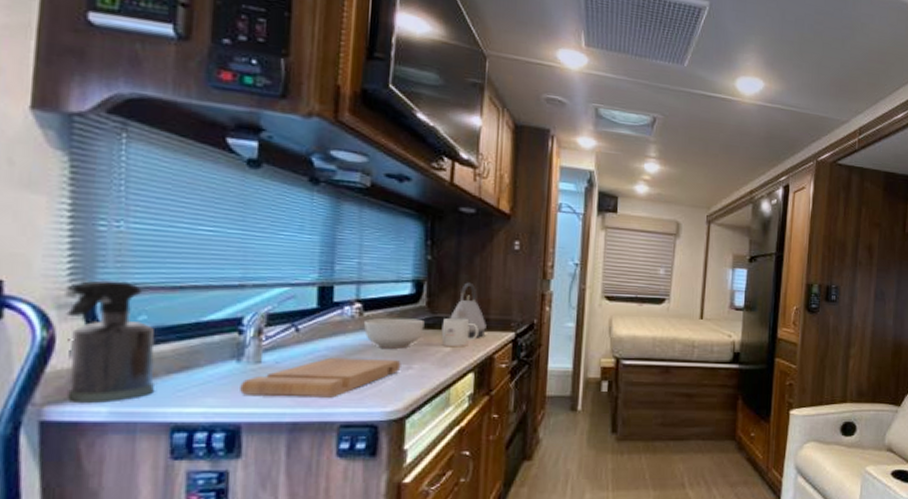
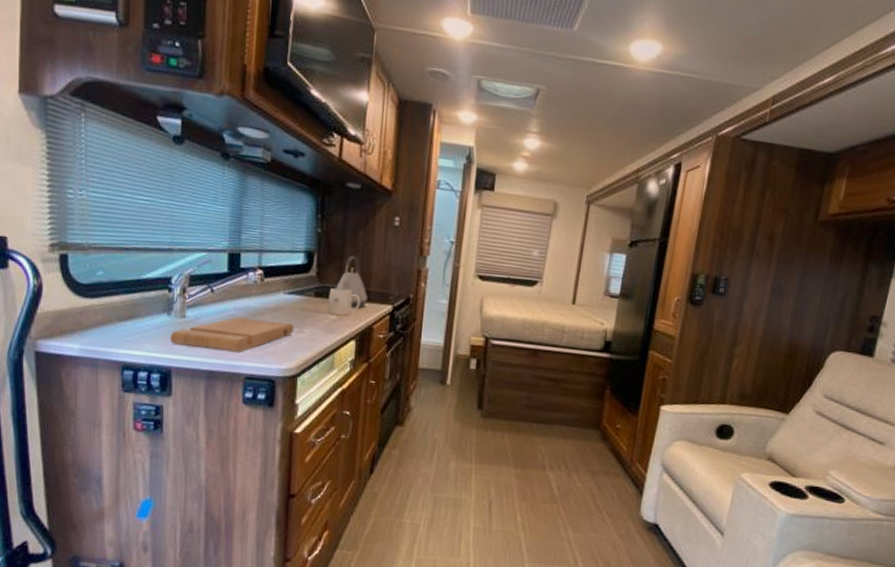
spray bottle: present [66,280,156,404] -> none [48,239,111,342]
bowl: present [363,317,425,349] -> none [264,284,314,314]

